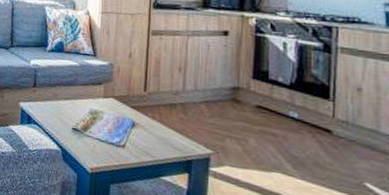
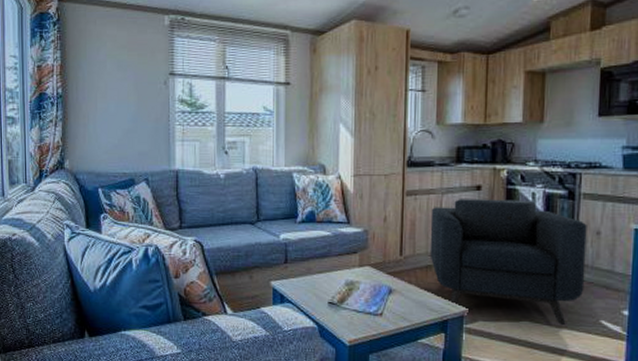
armchair: none [174,42,346,183] -> present [429,199,587,326]

